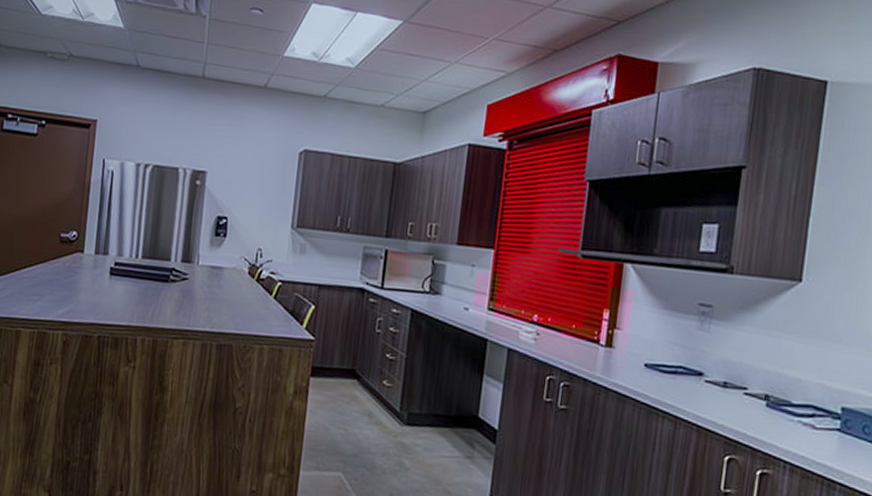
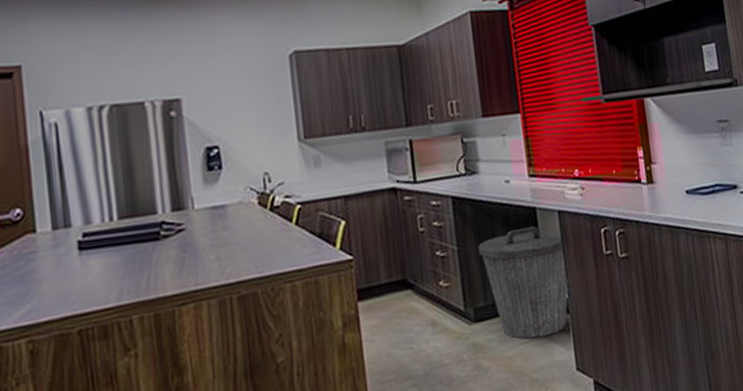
trash can: none [425,354,506,458] -> present [478,226,569,339]

